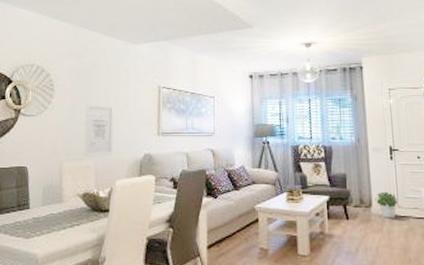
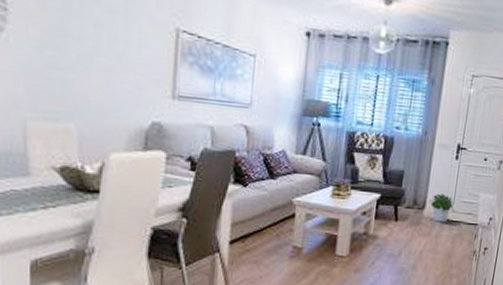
wall art: present [84,104,114,158] -> none [61,40,108,119]

